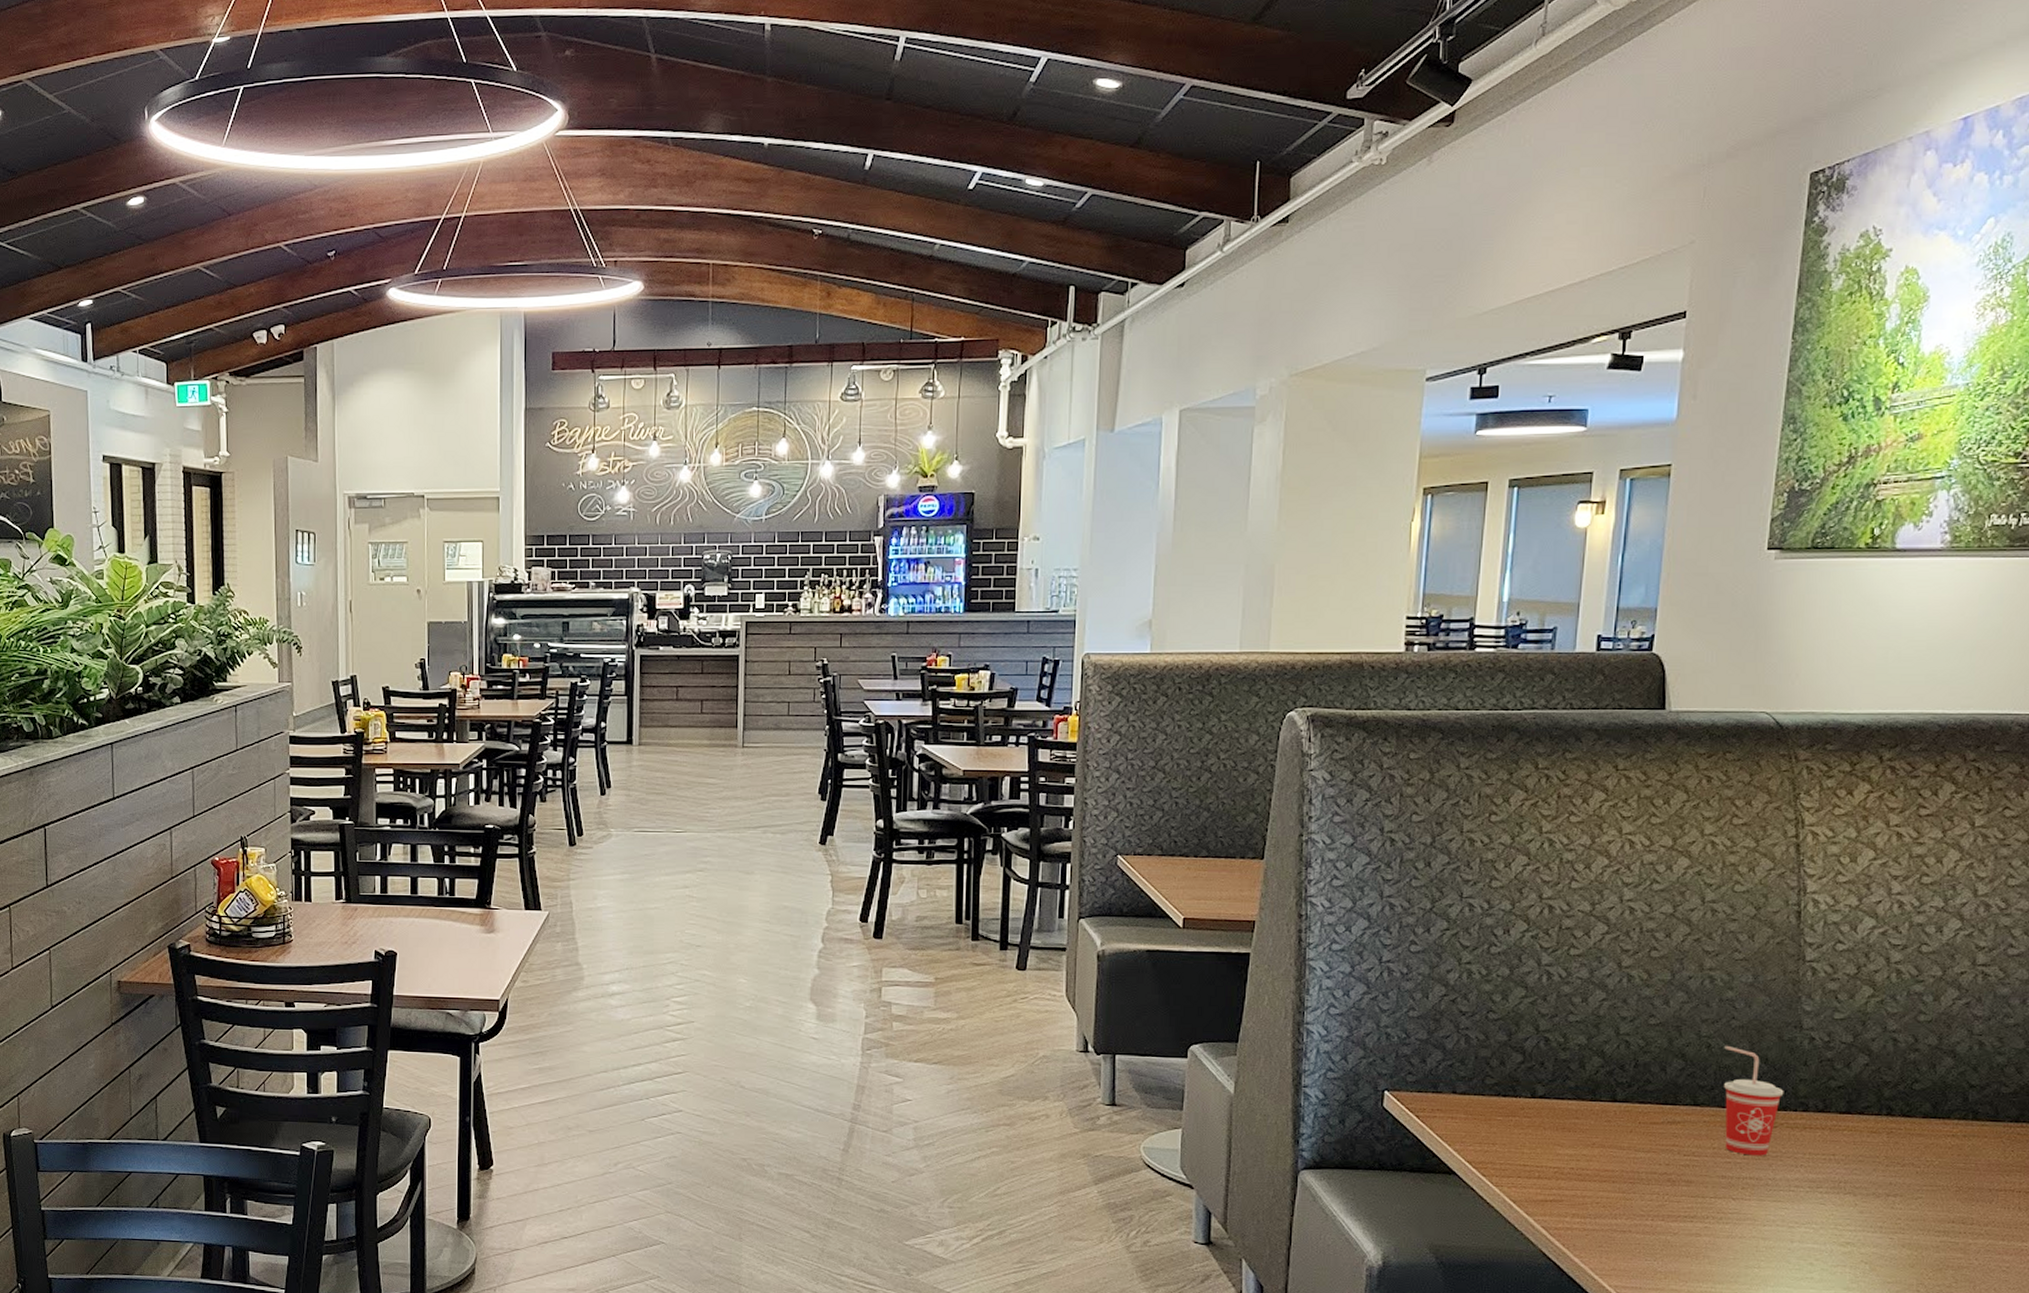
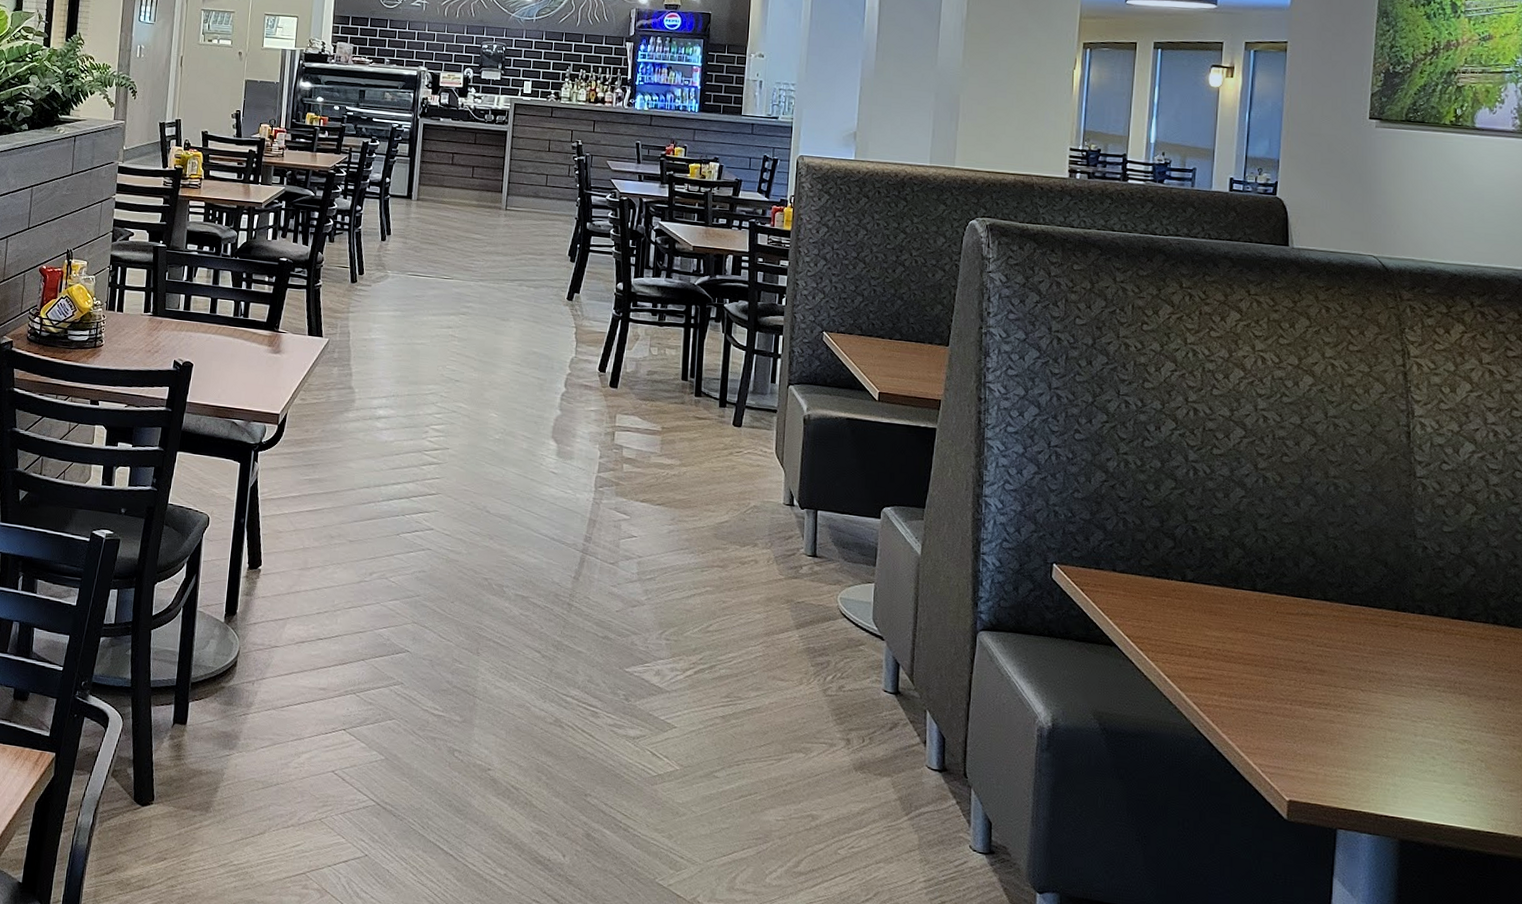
beverage cup: present [1724,1045,1784,1156] -> none [1349,547,1403,652]

